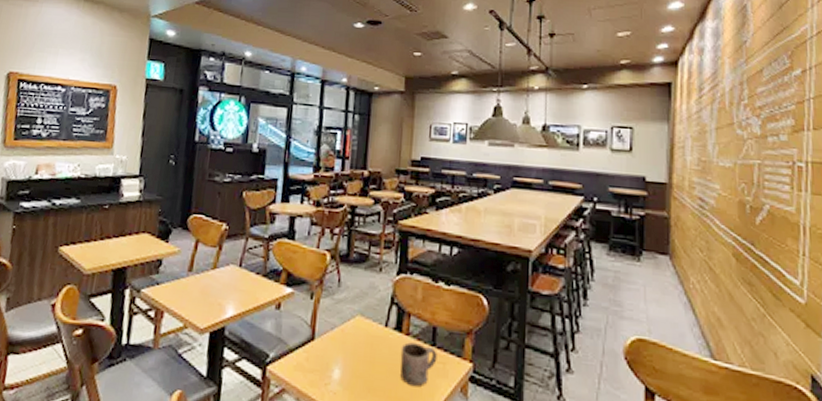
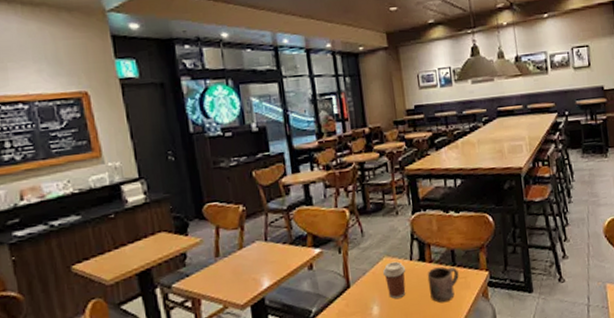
coffee cup: none [352,323,379,367] -> present [382,261,406,299]

